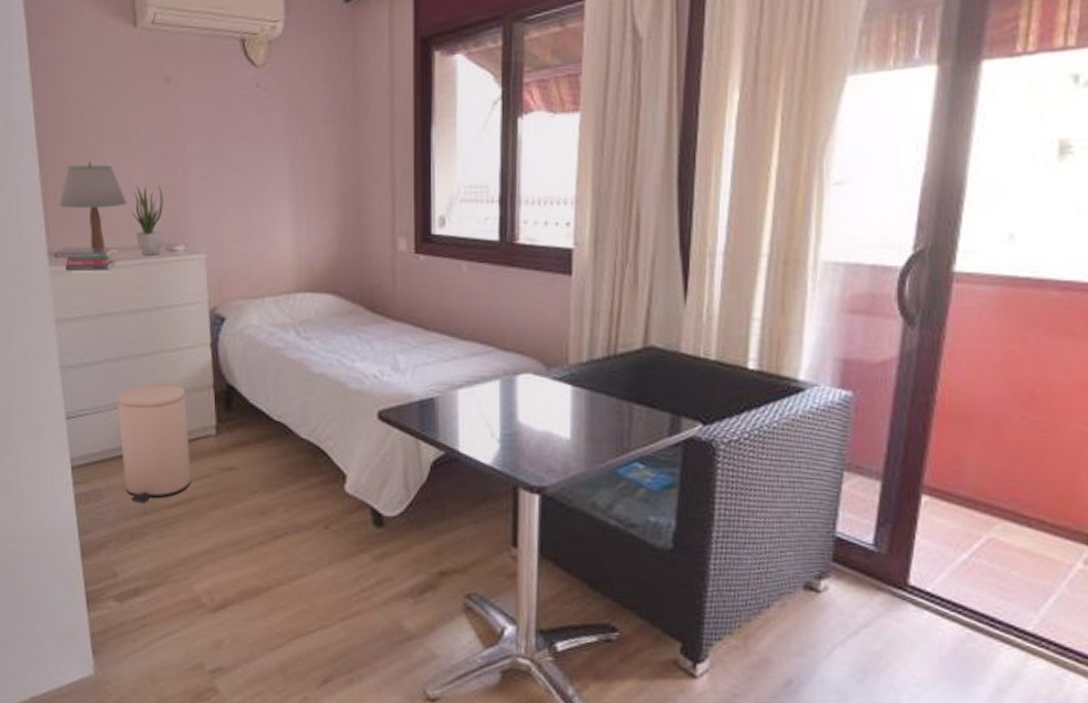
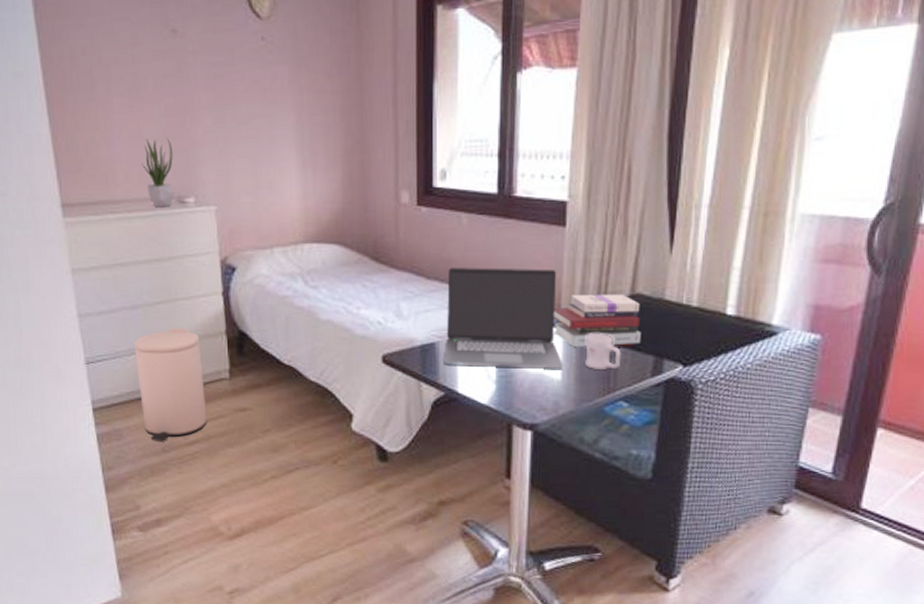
books: present [54,247,115,272] -> none [67,199,128,223]
table lamp: present [59,161,127,249] -> none [70,113,138,201]
laptop: none [443,318,573,427] -> present [443,268,564,369]
books: none [561,346,656,404] -> present [554,293,641,347]
mug: none [596,388,635,428] -> present [585,333,622,370]

